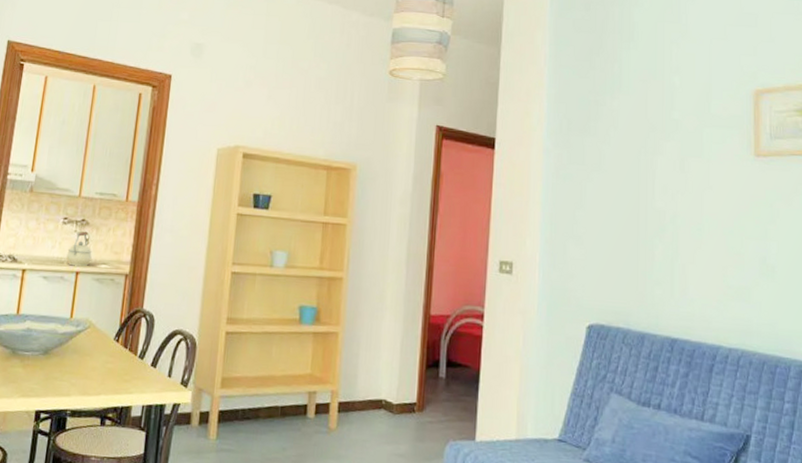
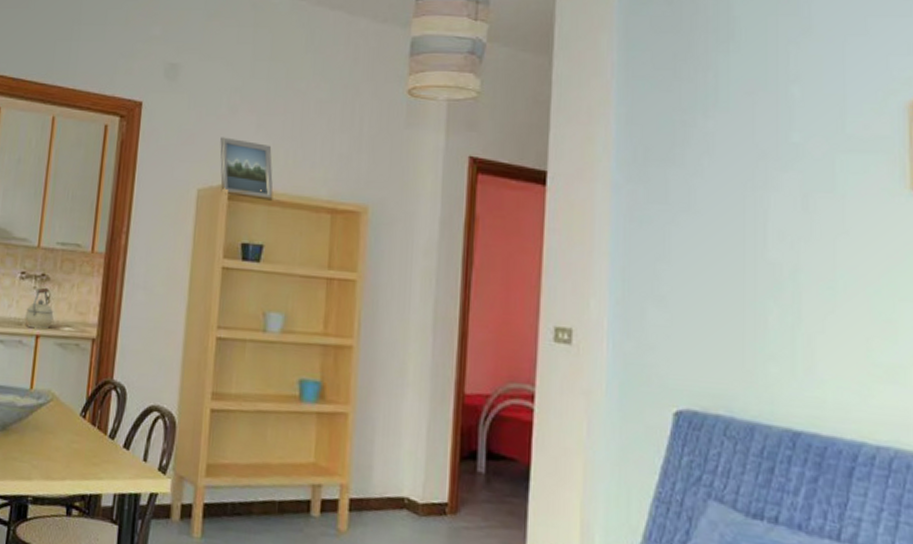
picture frame: none [236,106,280,159] -> present [220,137,274,201]

